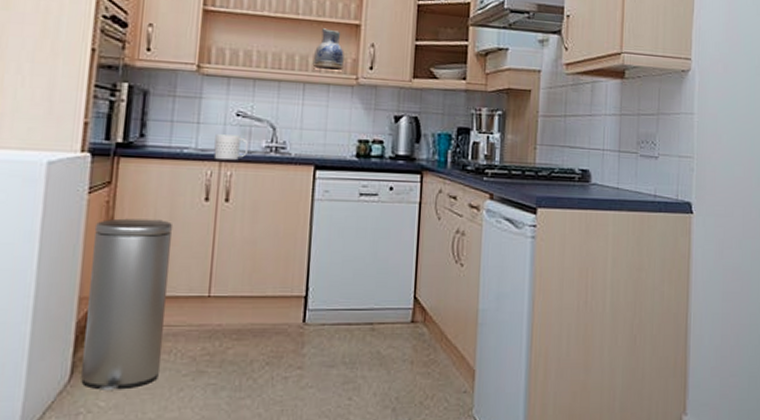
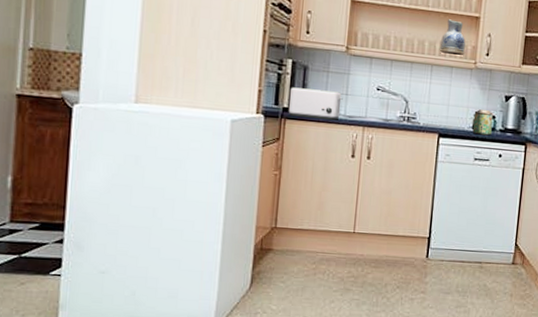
pedal bin: present [81,218,174,390] -> none [258,167,327,298]
toaster: none [122,117,194,157] -> present [288,87,343,121]
mug: present [213,134,248,161] -> none [358,104,386,127]
canister: none [356,134,381,165] -> present [472,109,493,136]

